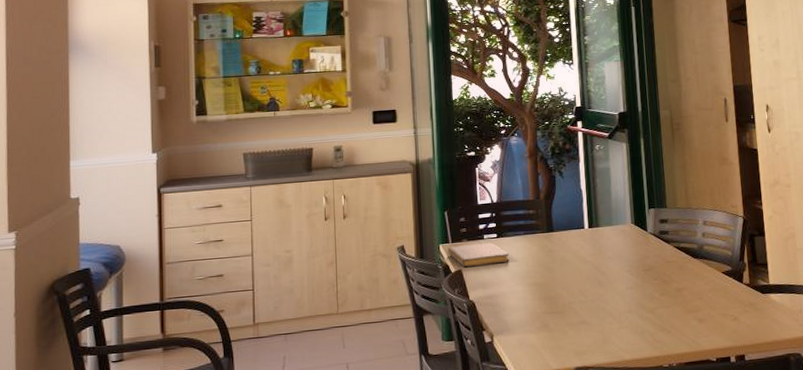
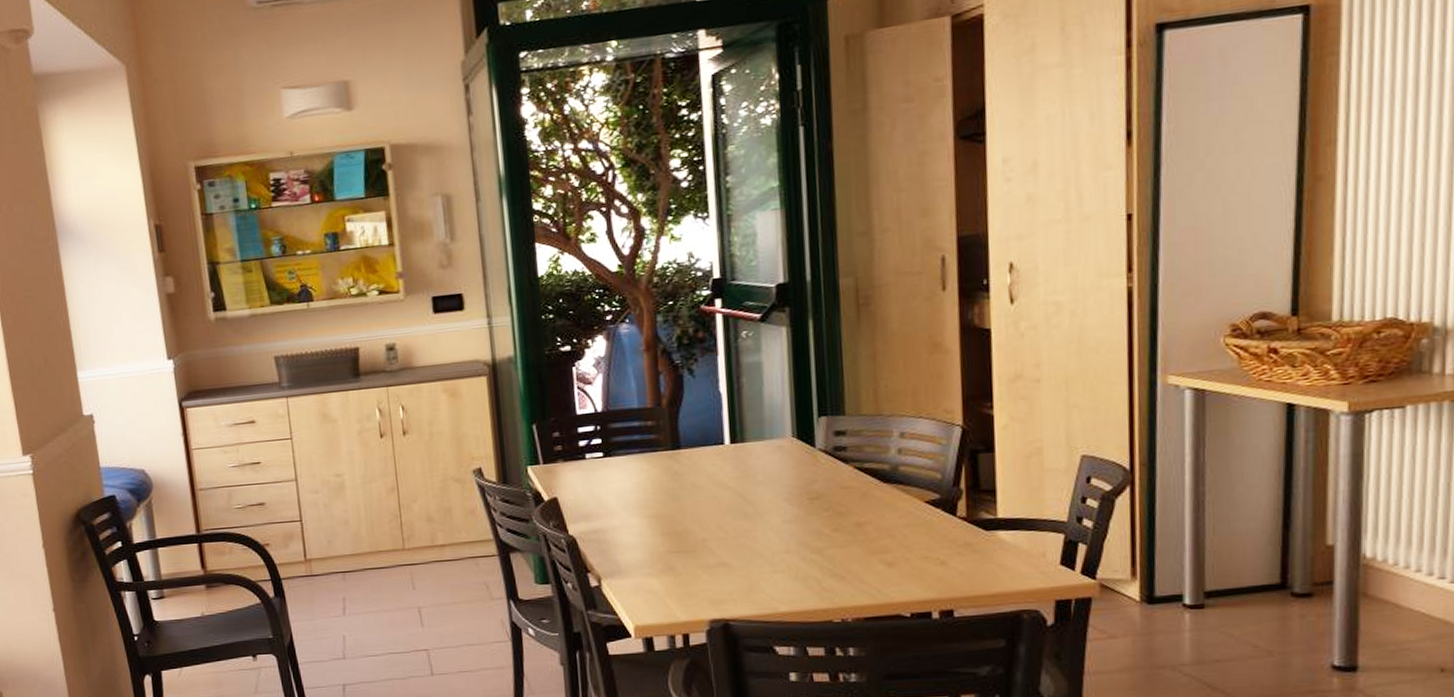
notebook: present [447,242,509,268] -> none [538,463,621,495]

